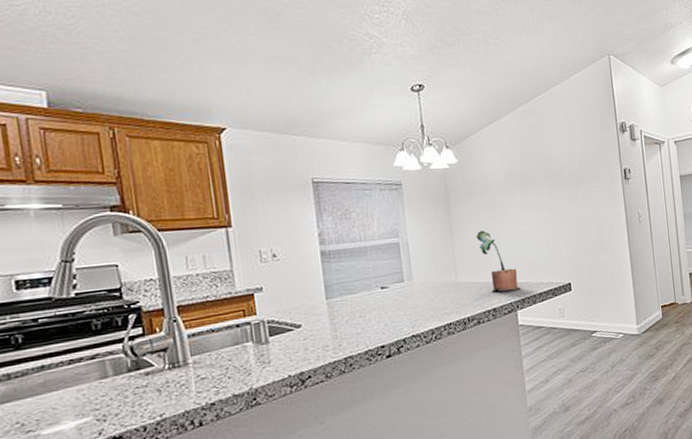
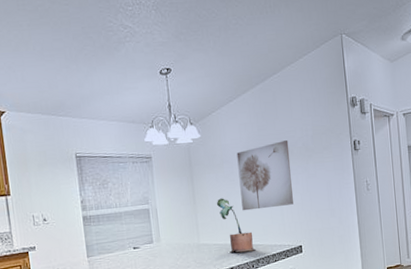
wall art: none [498,167,561,245] -> present [236,140,293,211]

